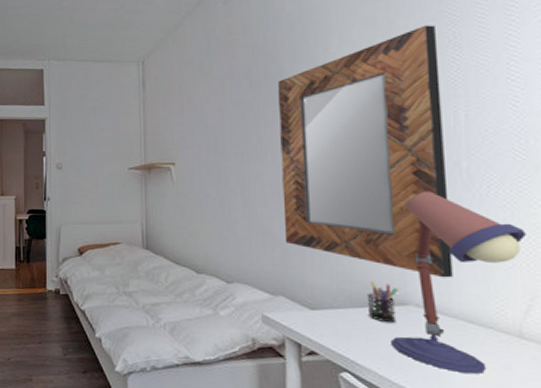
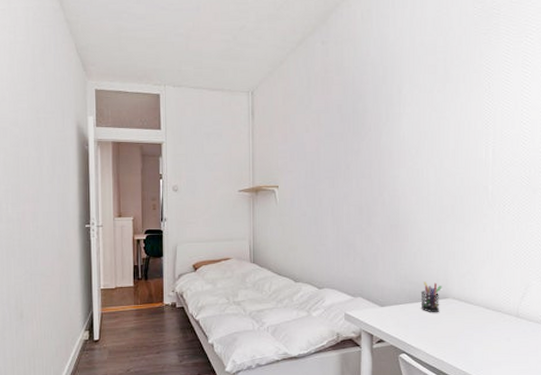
home mirror: present [278,25,453,278] -> none [363,76,479,276]
desk lamp: present [391,191,526,374] -> none [435,209,525,347]

